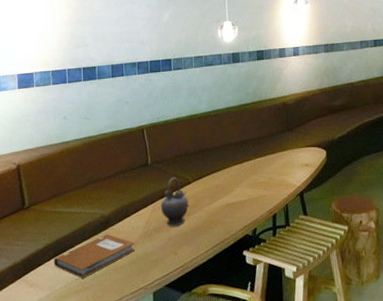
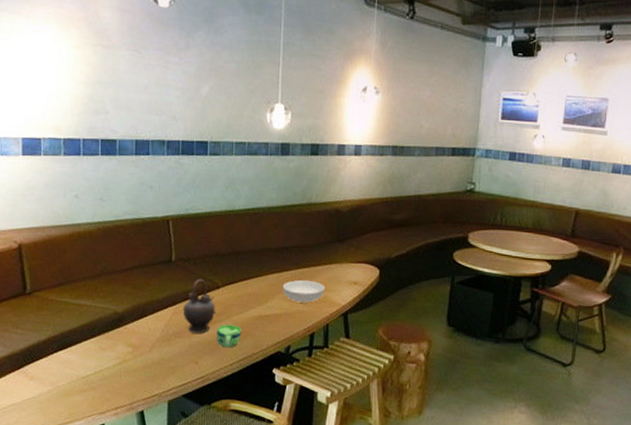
notebook: present [54,233,136,278] -> none [57,332,151,377]
cup: none [191,215,213,237] -> present [216,325,242,348]
serving bowl: none [244,167,282,188] -> present [282,280,325,303]

